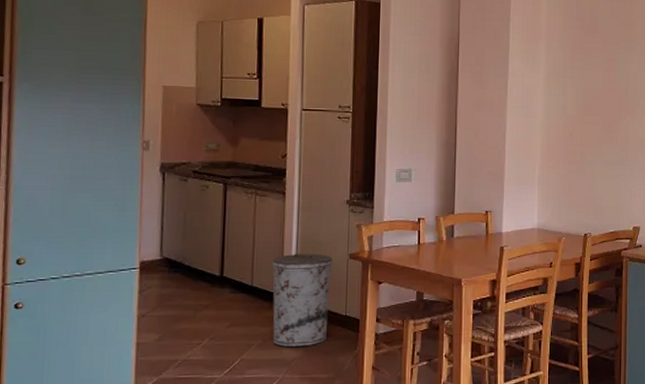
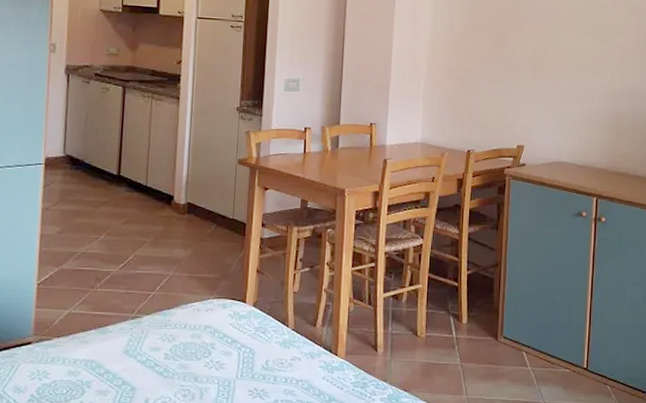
trash can: present [272,253,333,348] -> none [164,156,222,247]

